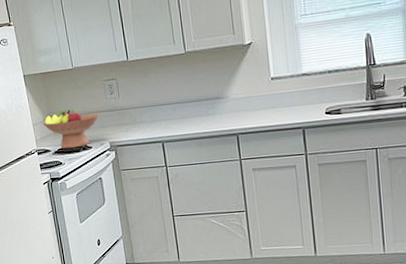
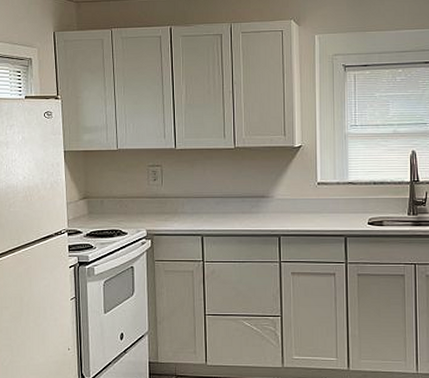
fruit bowl: present [42,109,100,149] -> none [77,192,140,233]

